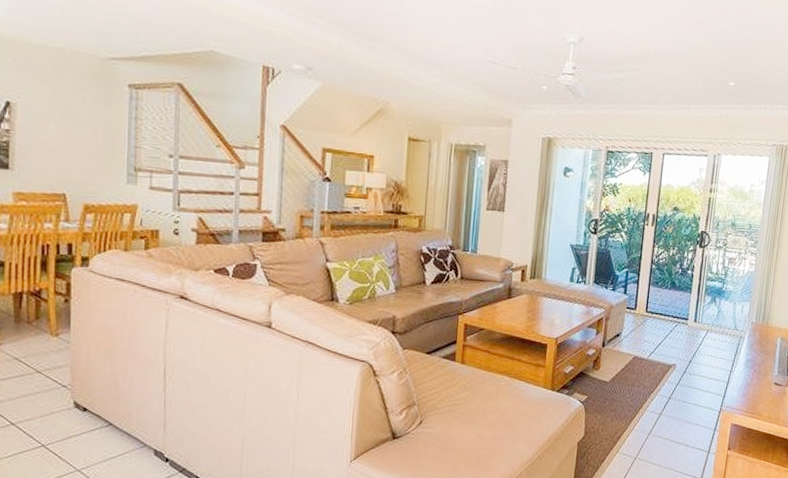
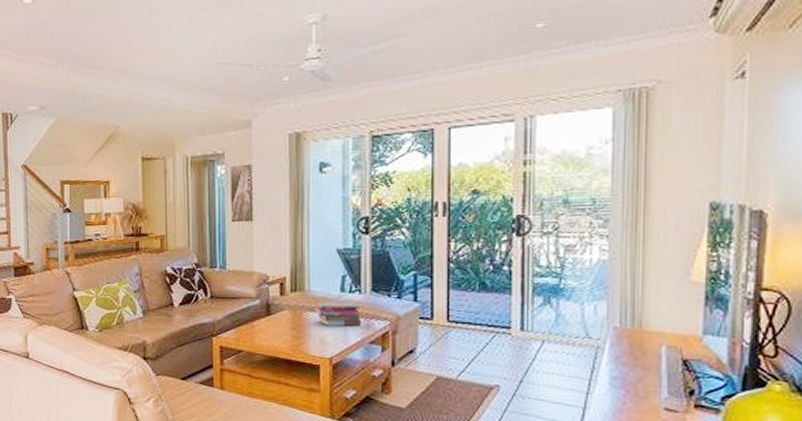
books: none [548,289,583,312] -> present [315,301,361,326]

